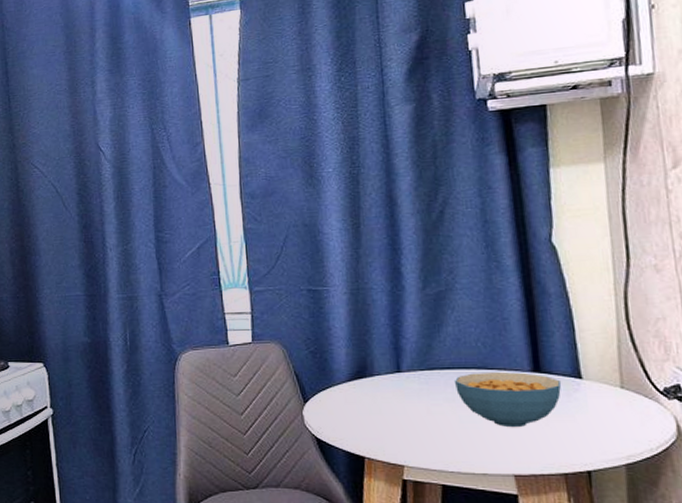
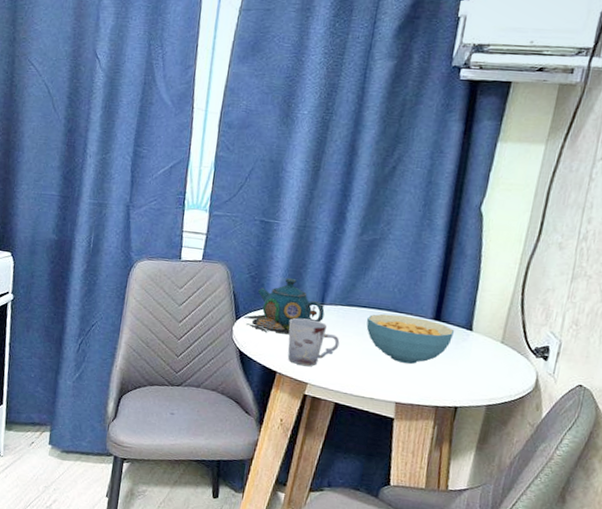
teapot: none [310,348,404,412] -> present [242,278,325,334]
cup: none [365,391,430,445] -> present [287,318,340,366]

